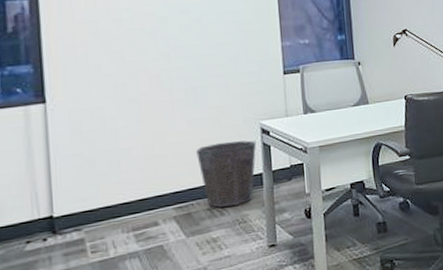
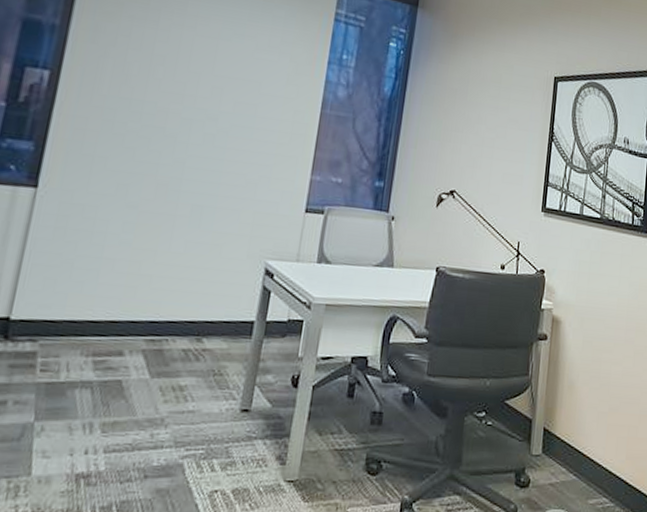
waste bin: present [196,140,257,208] -> none [184,274,256,353]

